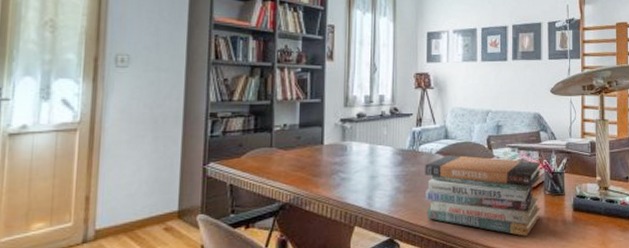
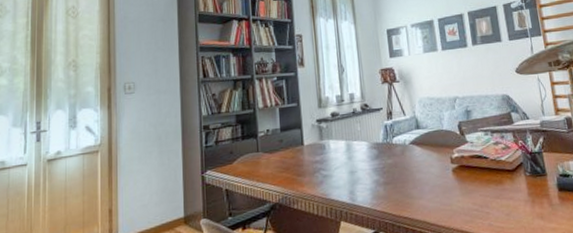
book stack: present [425,155,541,237] -> none [400,143,524,221]

